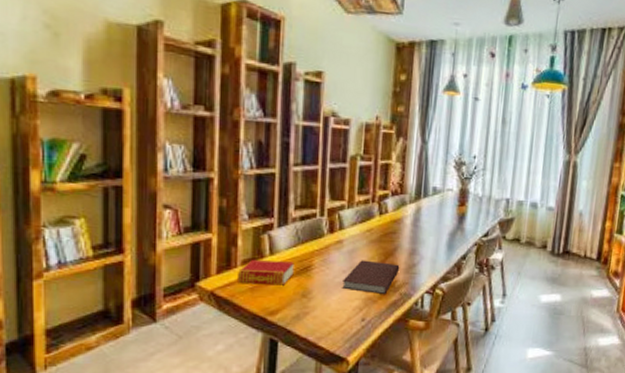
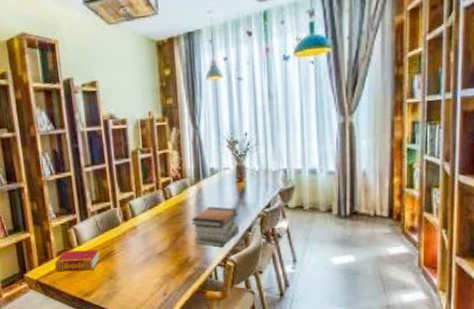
notebook: present [342,260,400,294] -> none [142,241,191,270]
book stack: none [404,228,455,274] -> present [191,206,240,248]

